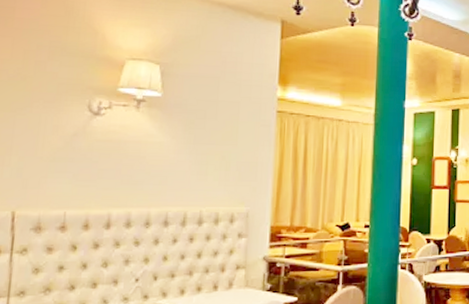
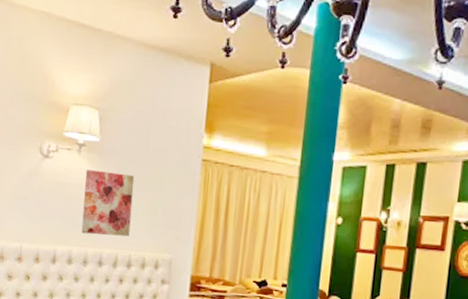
wall art: none [142,125,204,194] -> present [81,169,135,237]

